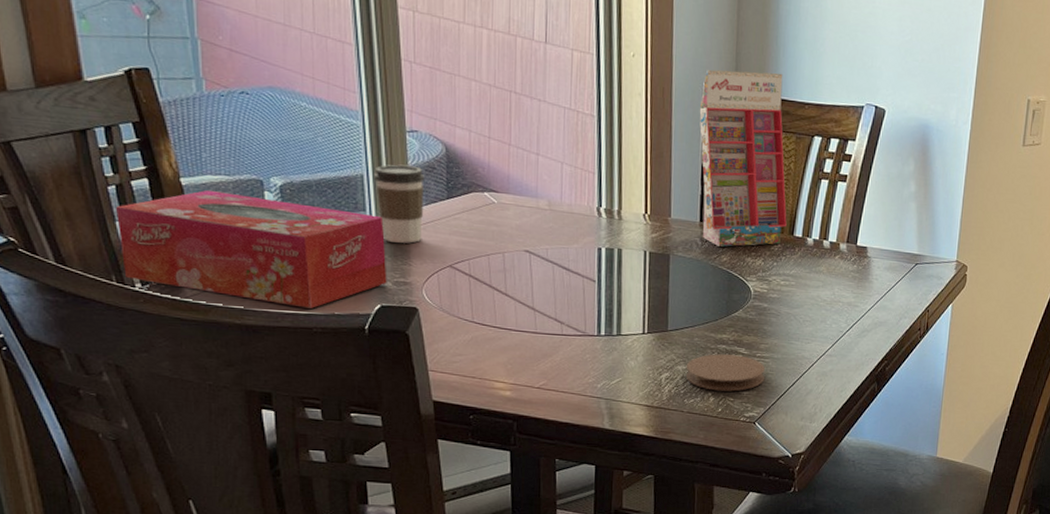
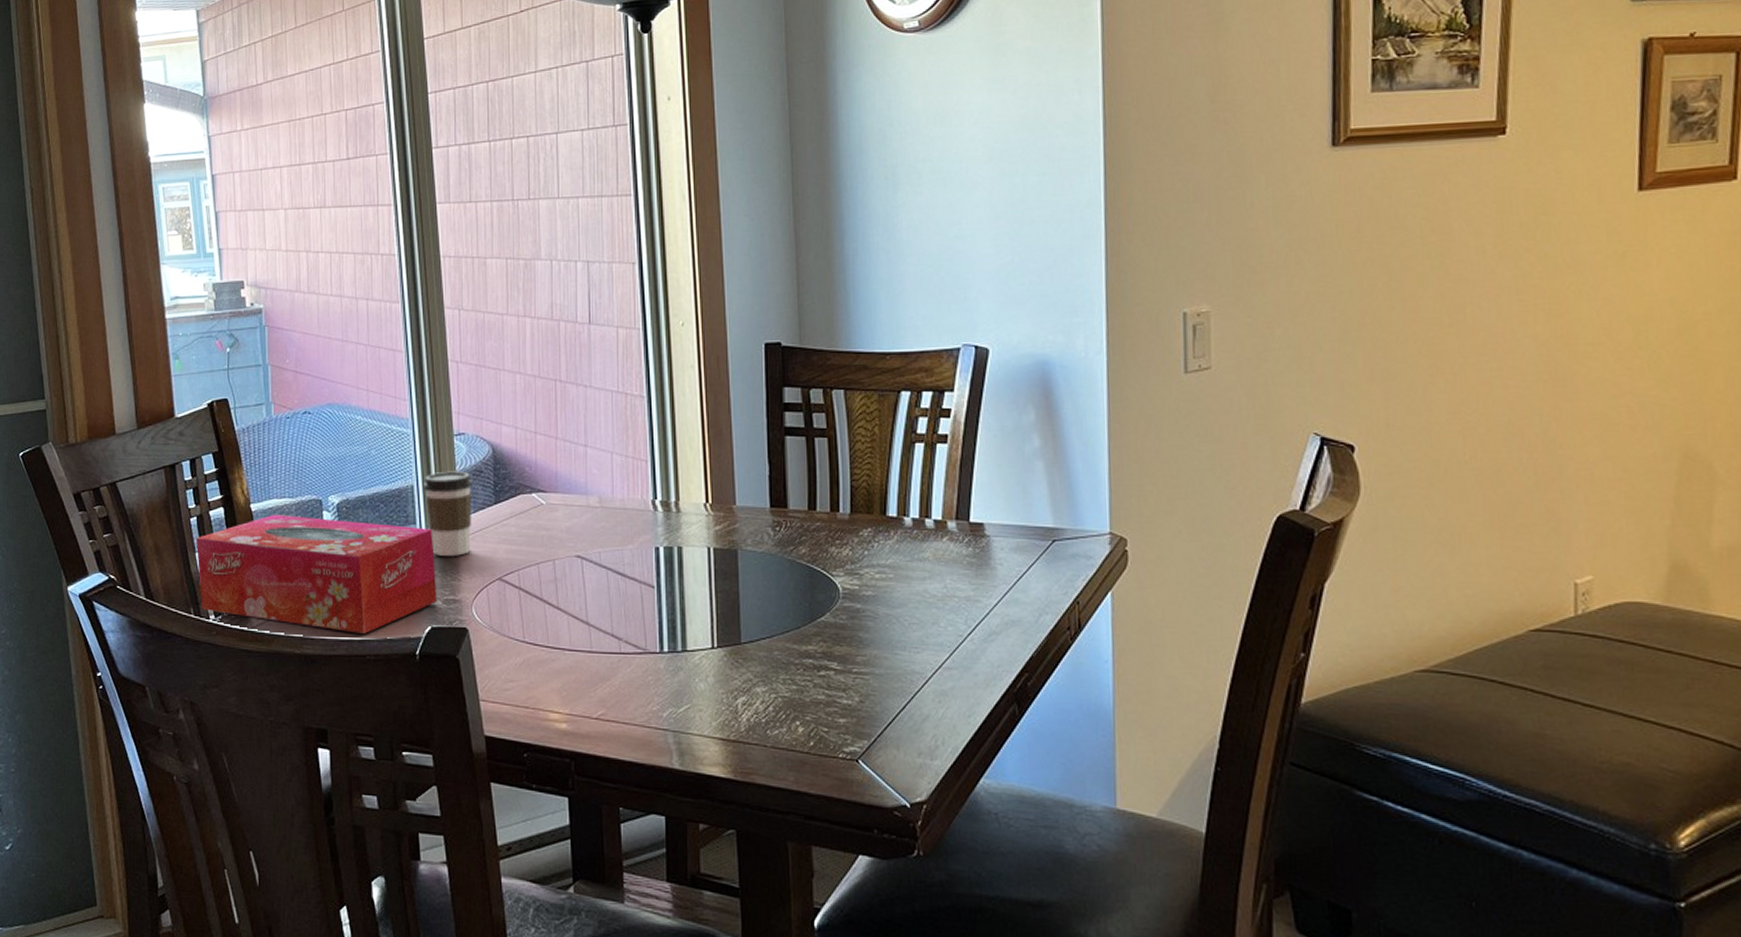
coaster: present [685,354,765,392] -> none [766,671,866,719]
gift box: present [699,69,787,247] -> none [760,322,876,536]

